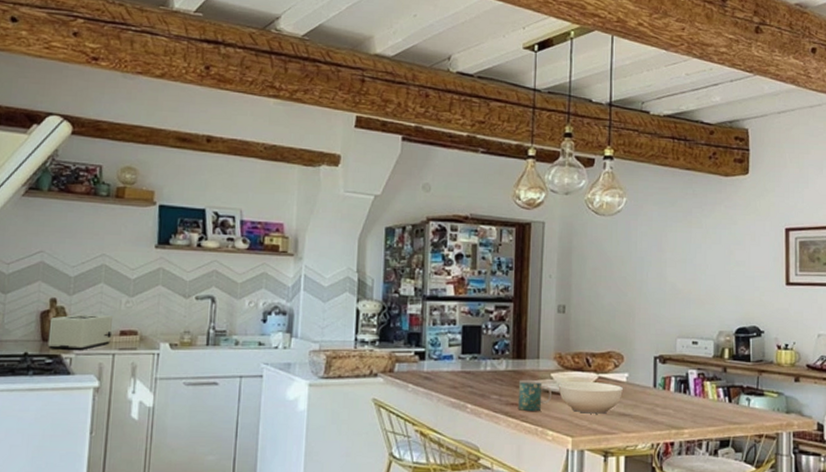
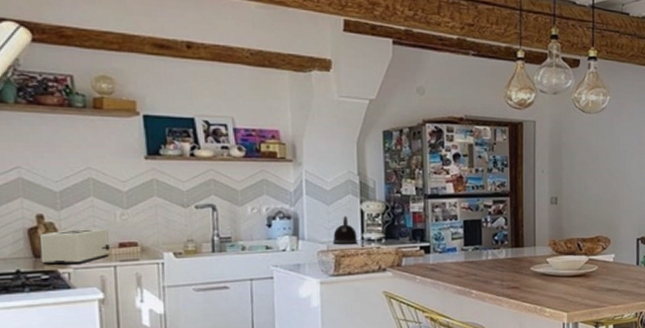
kettle: none [326,314,351,346] -> present [333,215,357,245]
mug: present [517,379,551,412] -> none [518,265,548,293]
bowl: present [558,381,624,414] -> none [553,263,611,291]

